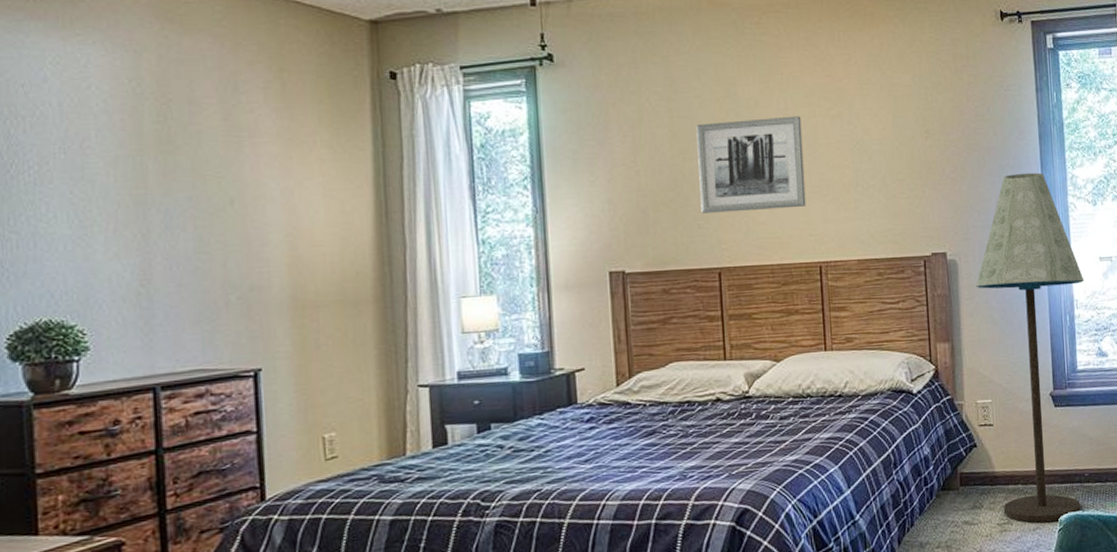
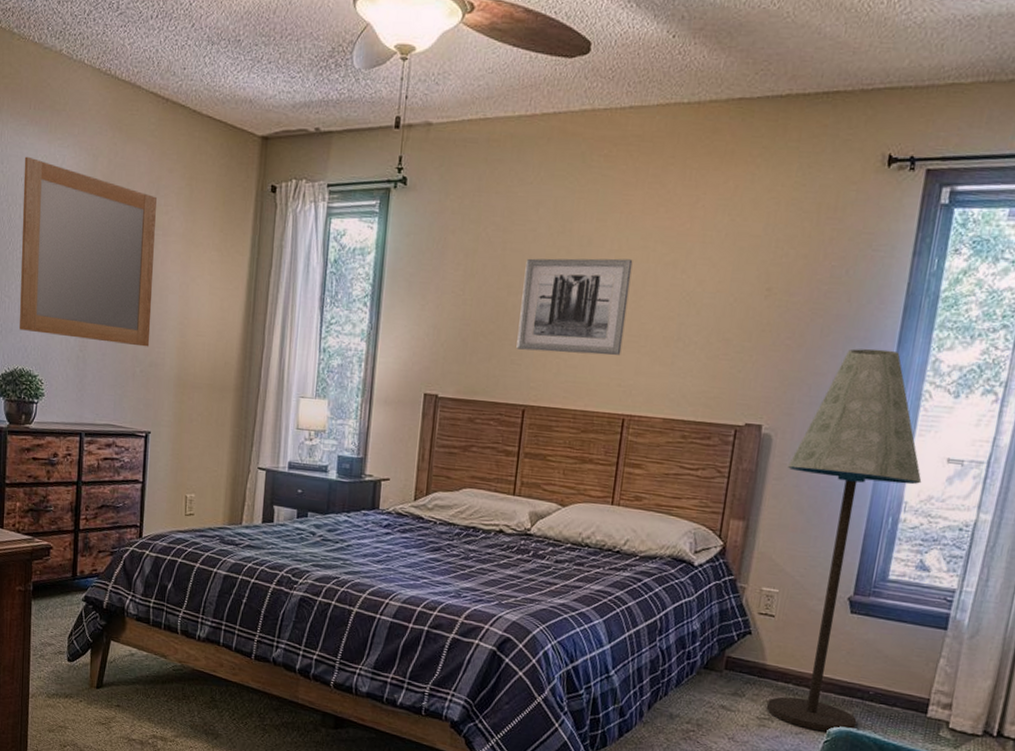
home mirror: none [24,58,247,272] -> present [19,156,157,347]

